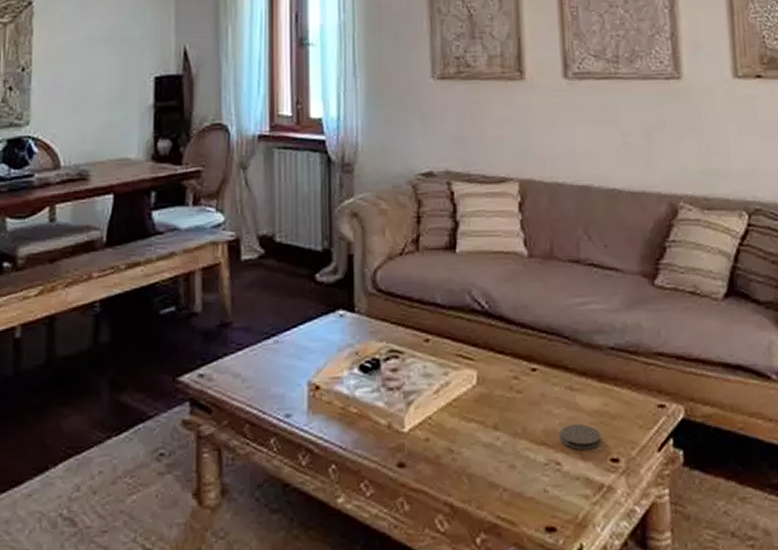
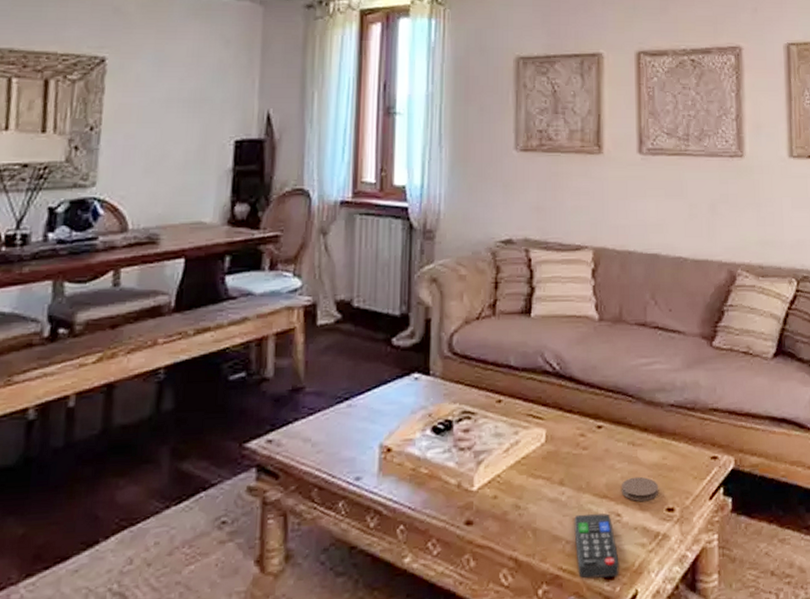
remote control: none [511,461,562,529] -> present [574,513,619,579]

